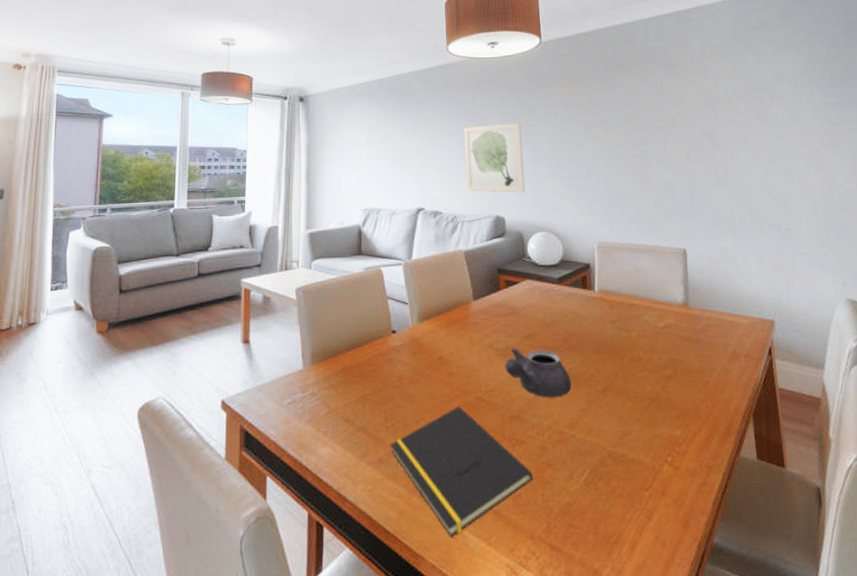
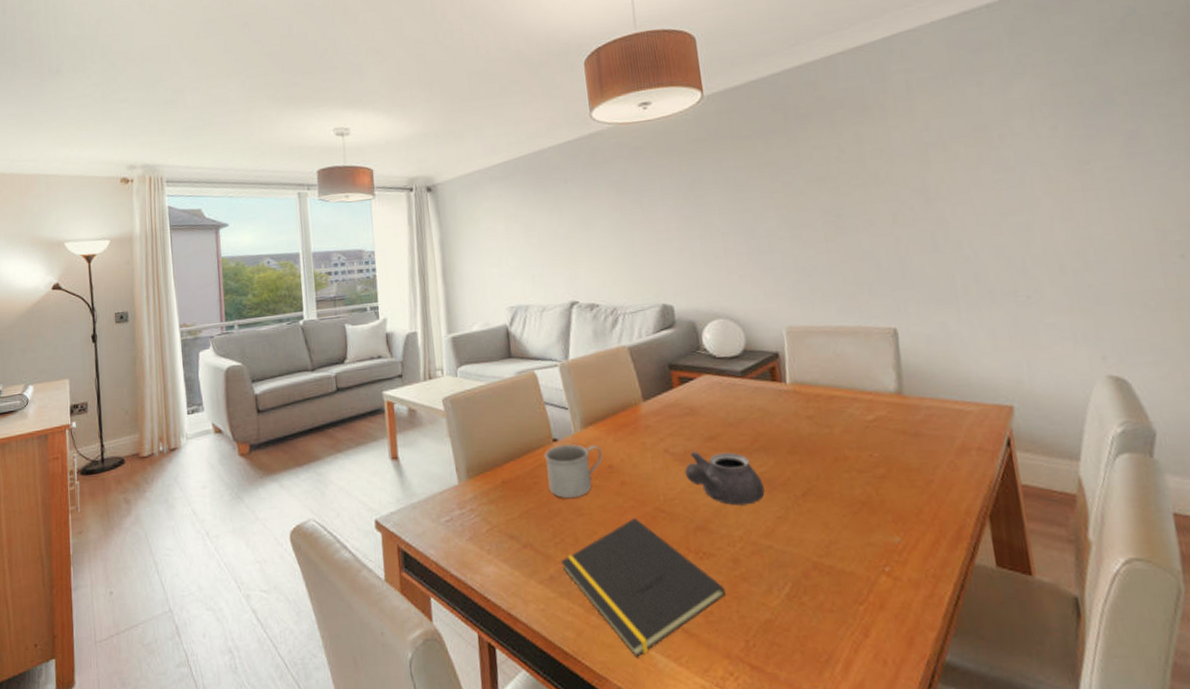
mug: none [383,336,435,386] -> present [544,444,603,499]
wall art: present [464,123,525,193] -> none [618,195,695,279]

